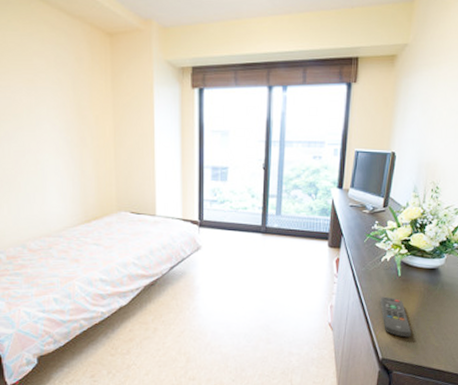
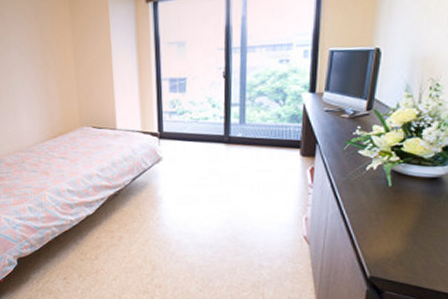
remote control: present [380,296,411,338] -> none [366,209,407,255]

